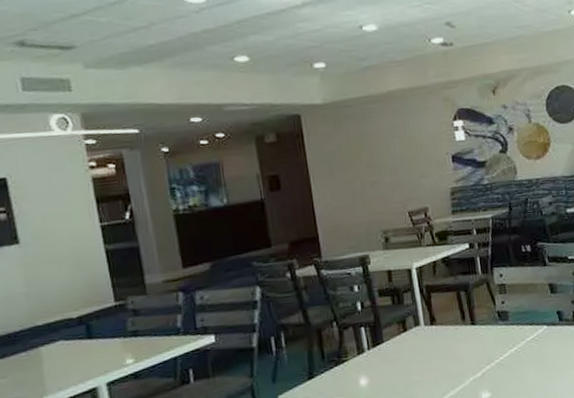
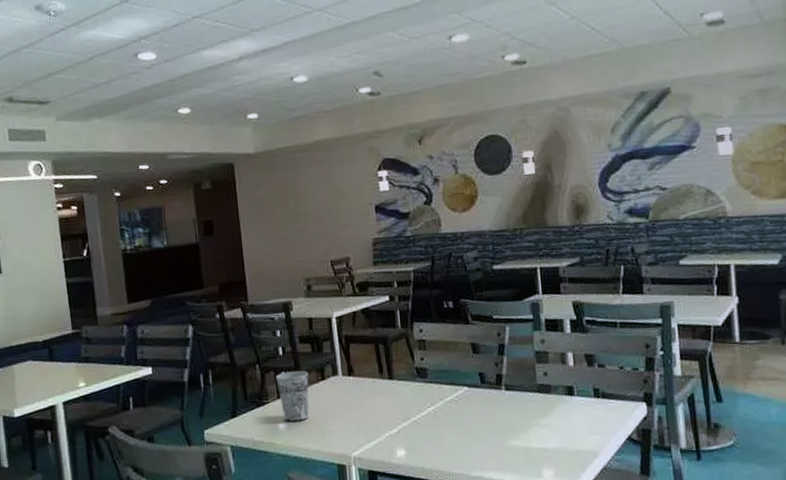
cup: none [355,324,392,377] -> present [276,371,309,422]

